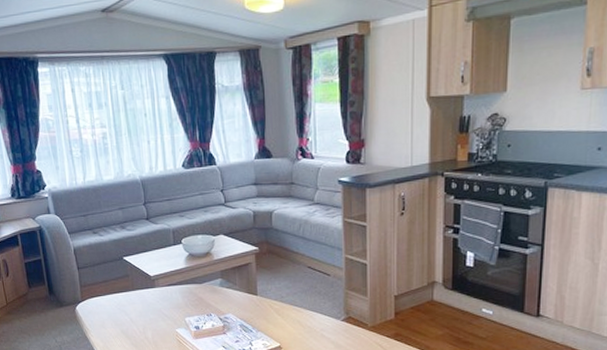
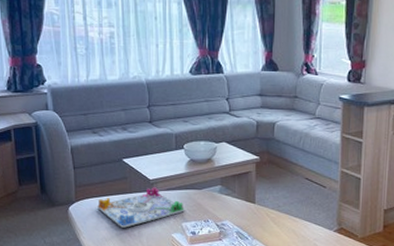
board game: none [102,283,188,325] -> present [97,187,186,228]

